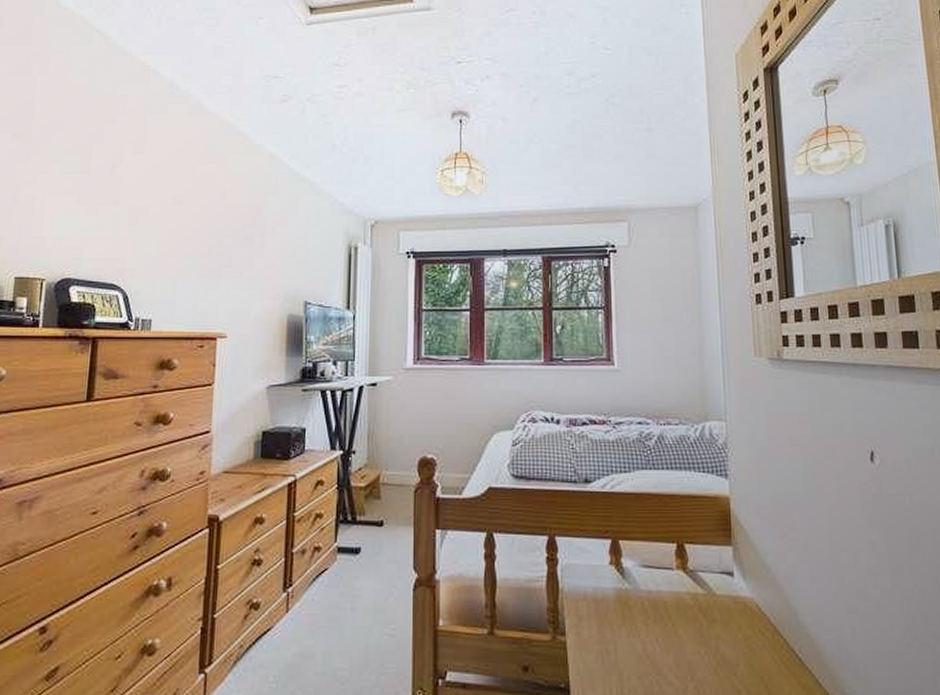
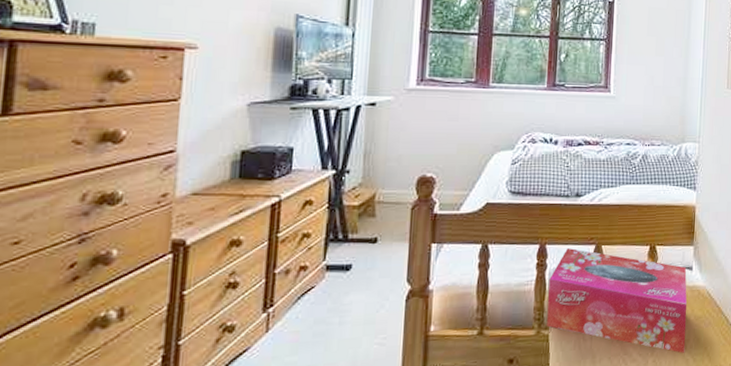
tissue box: none [562,542,735,681] -> present [547,248,687,353]

